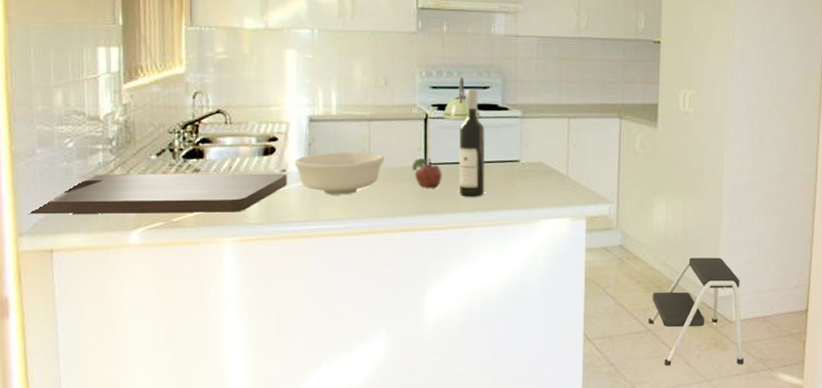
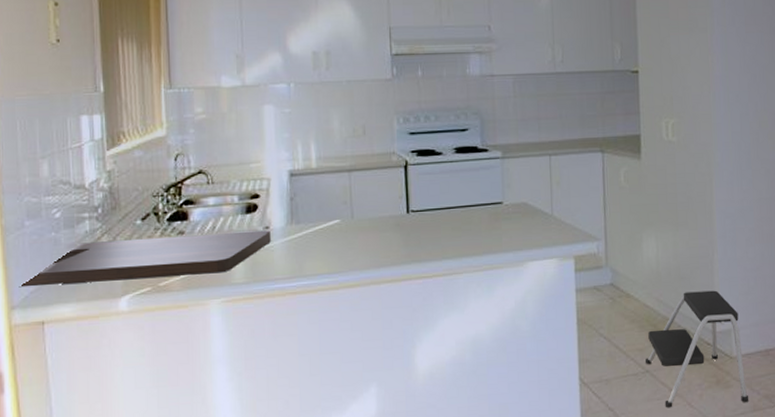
bowl: present [294,152,385,195] -> none [277,204,367,250]
fruit: present [412,158,442,189] -> none [394,206,426,238]
kettle: present [442,78,480,121] -> none [422,122,460,166]
bottle: present [459,89,485,197] -> none [440,132,469,243]

